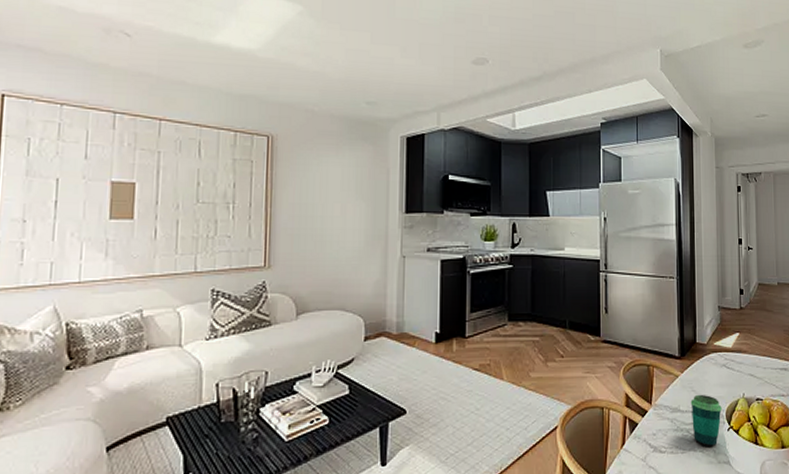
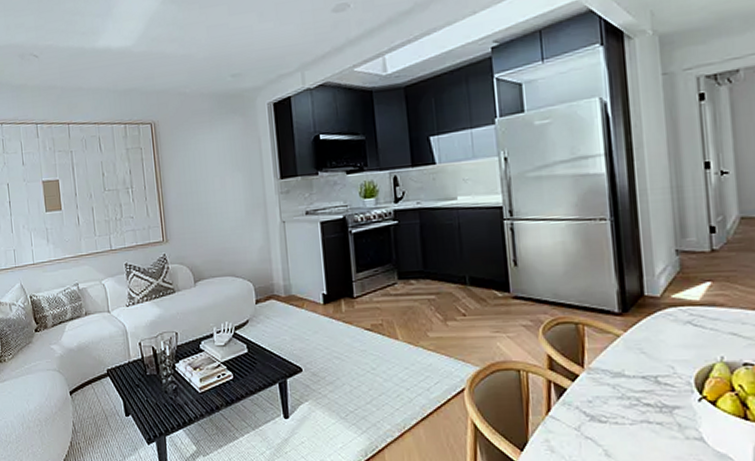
cup: present [690,394,722,447] -> none [639,357,688,420]

